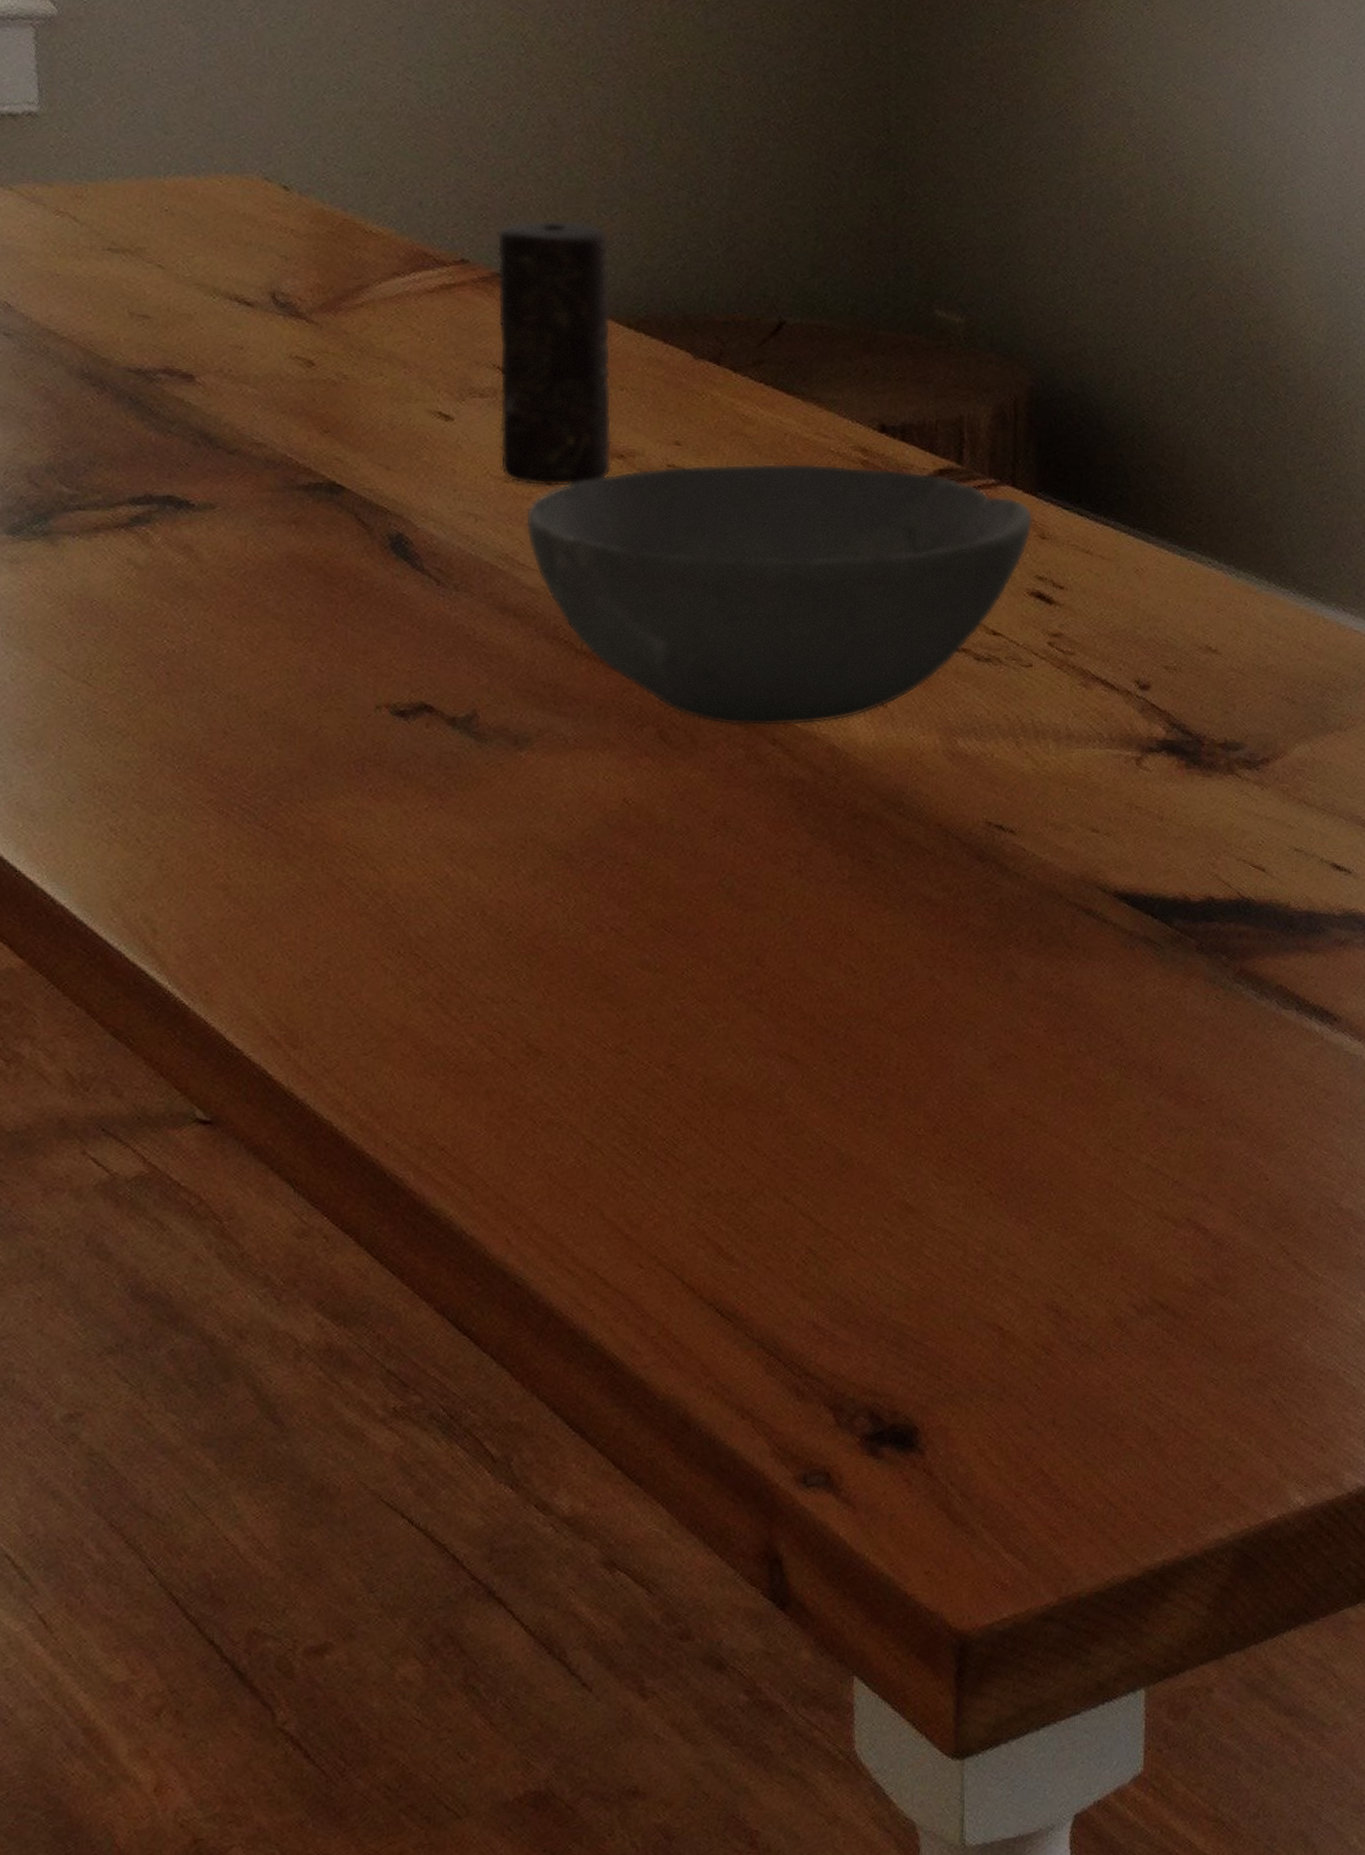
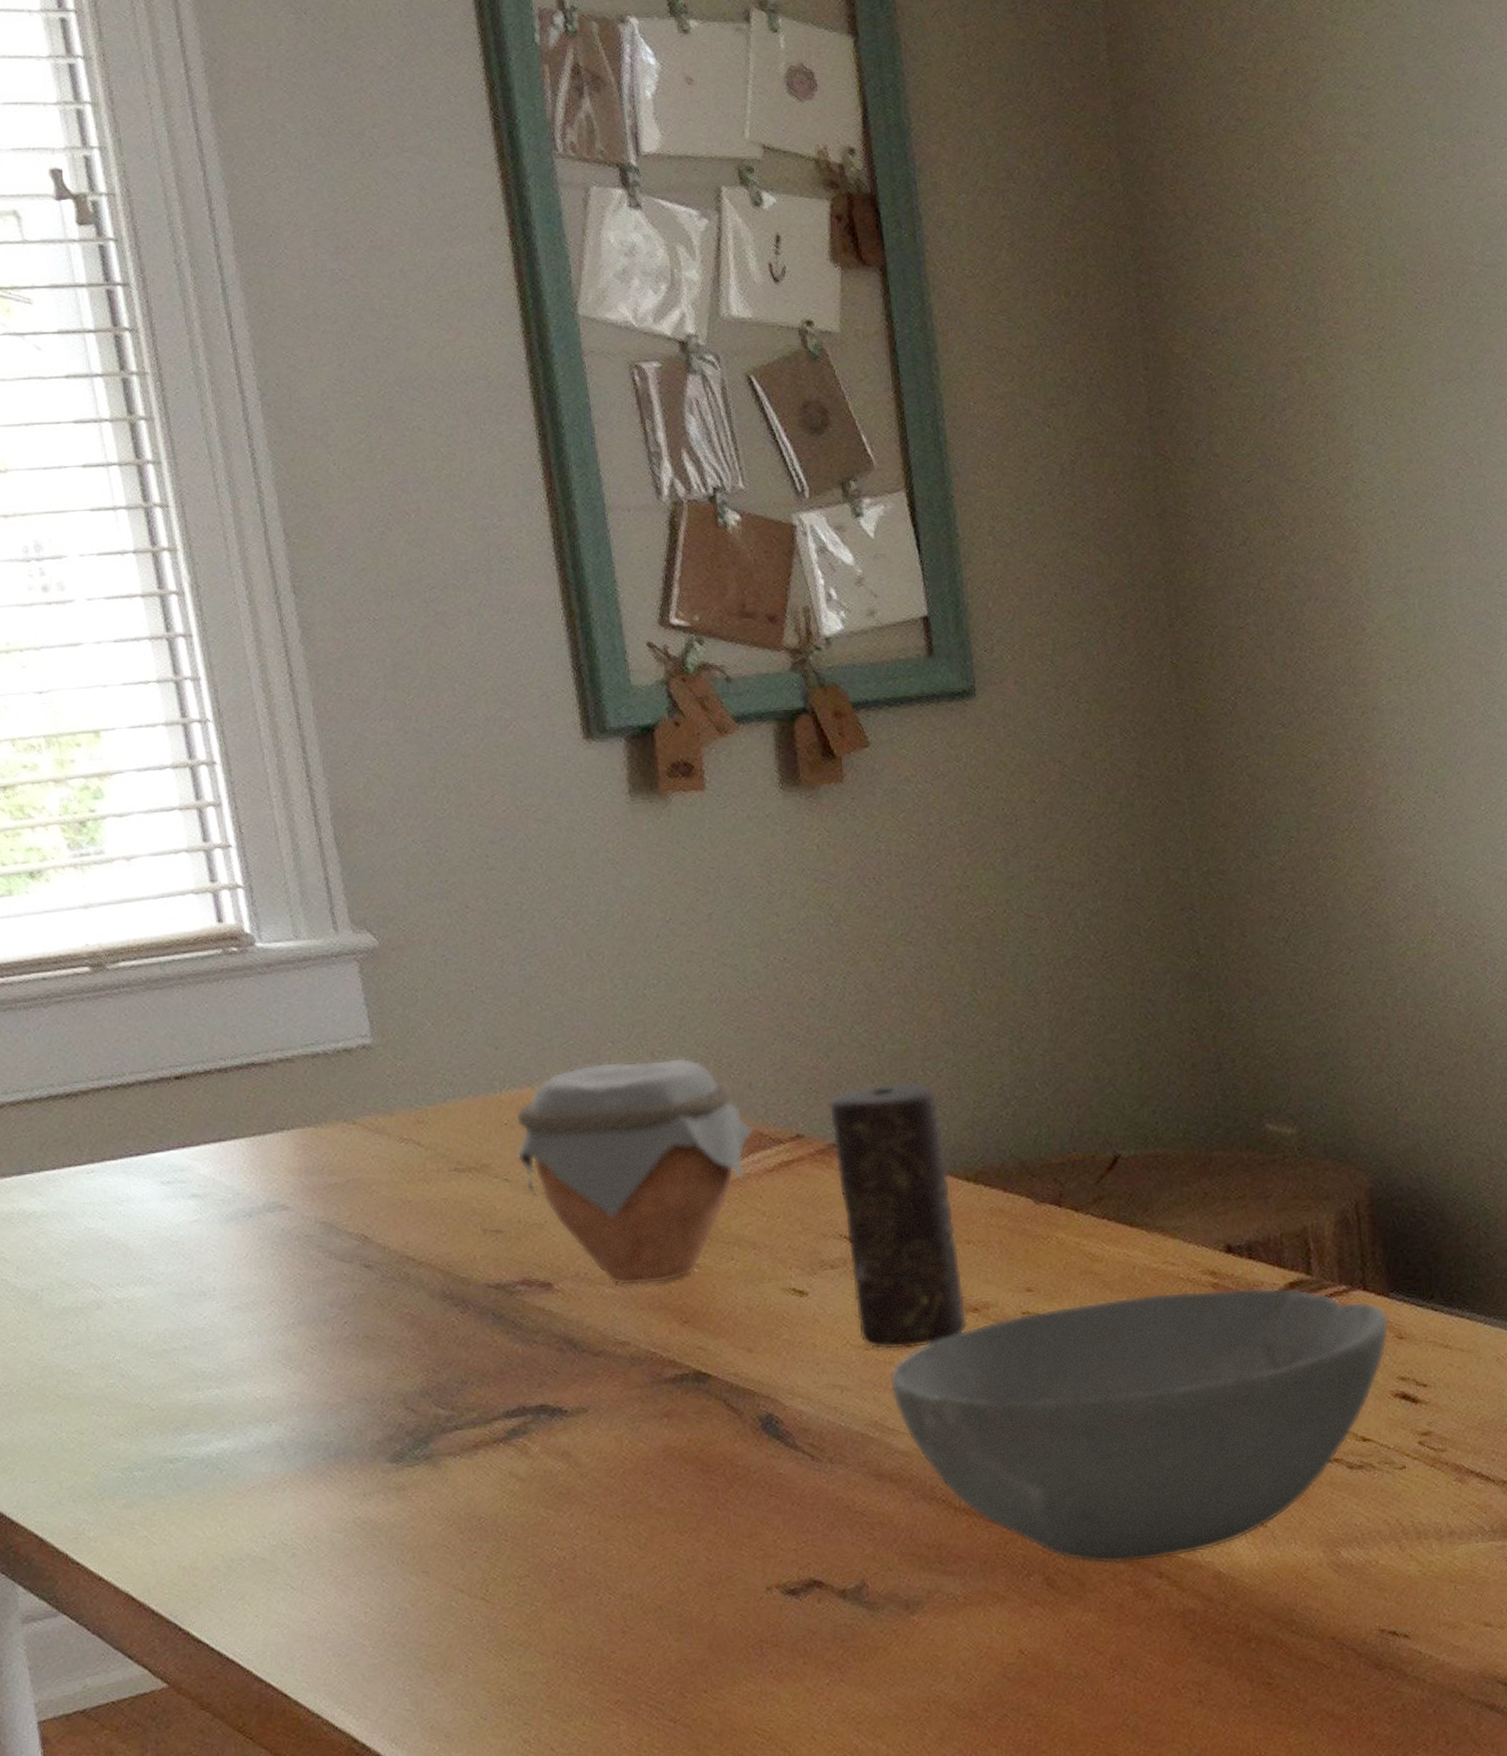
jar: none [173,162,420,390] -> present [515,1057,755,1286]

